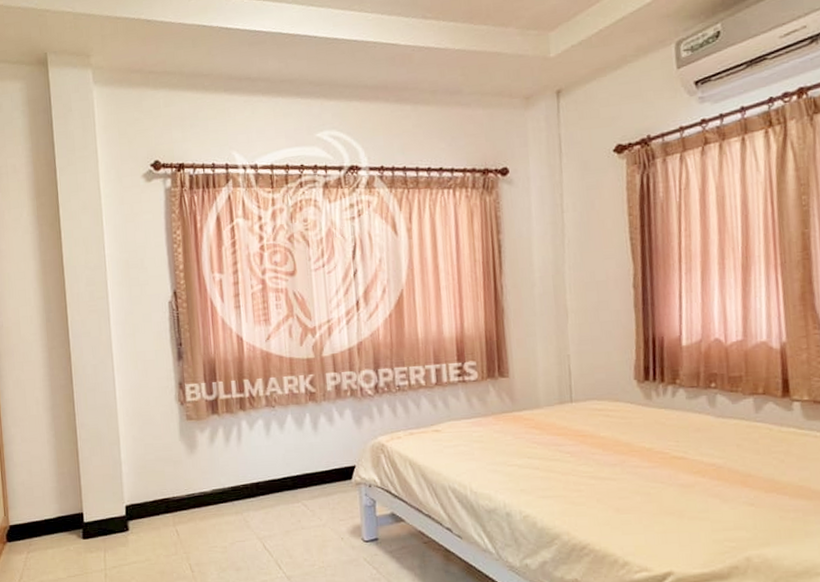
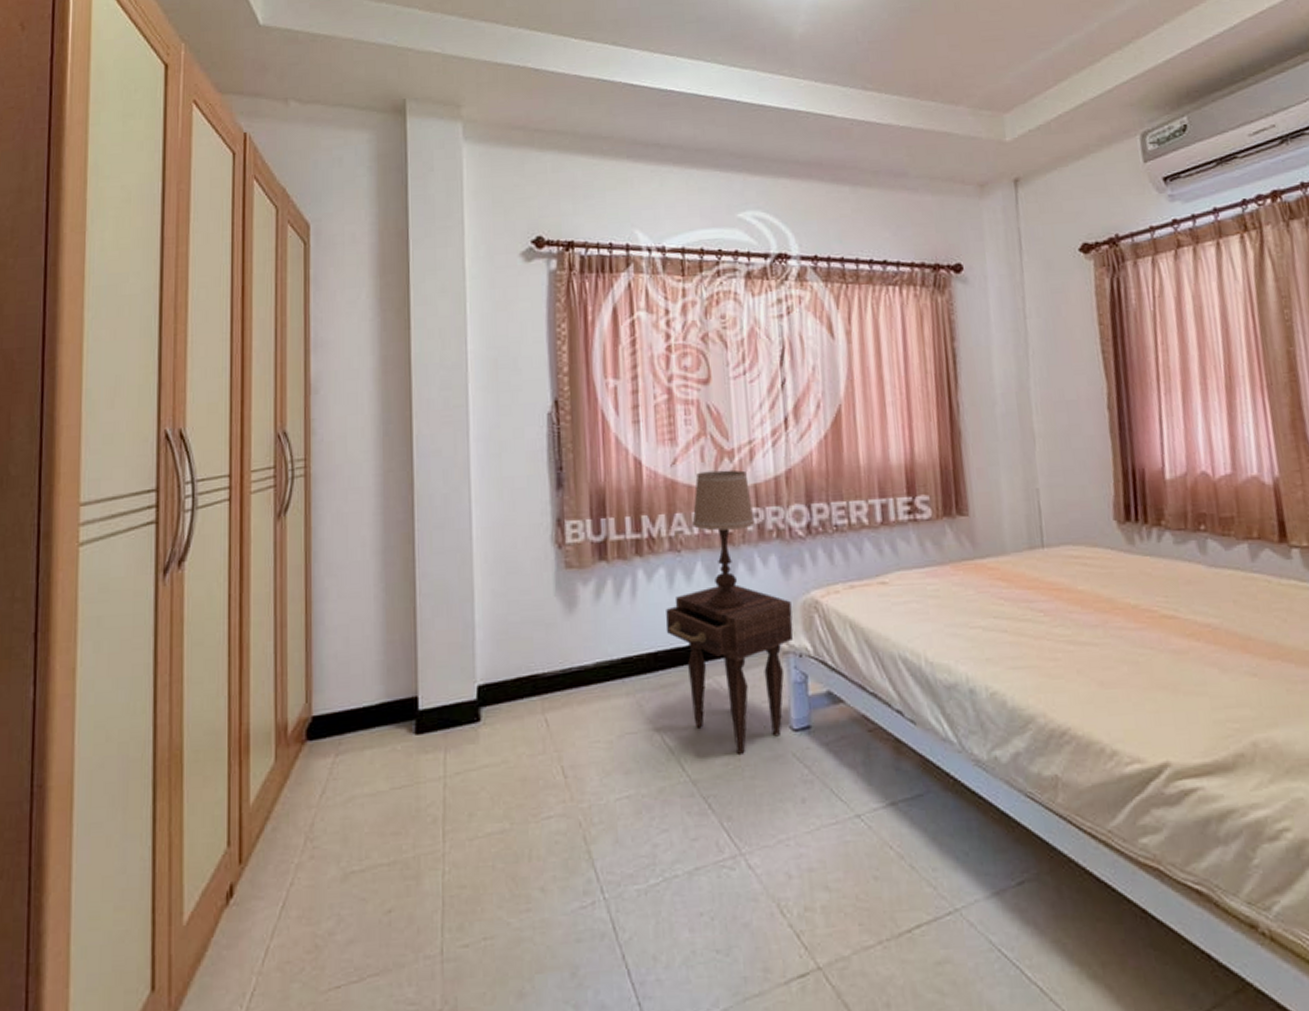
nightstand: none [264,432,364,559] -> present [665,584,794,756]
table lamp: none [283,343,333,451] -> present [692,470,755,610]

